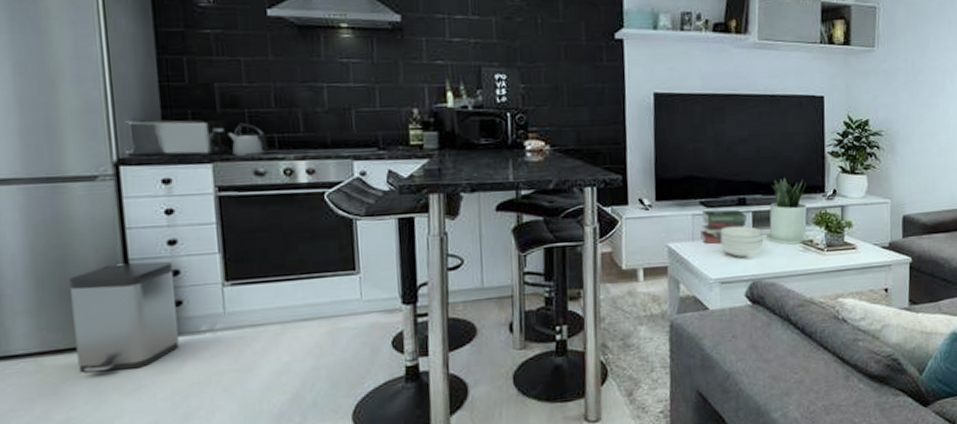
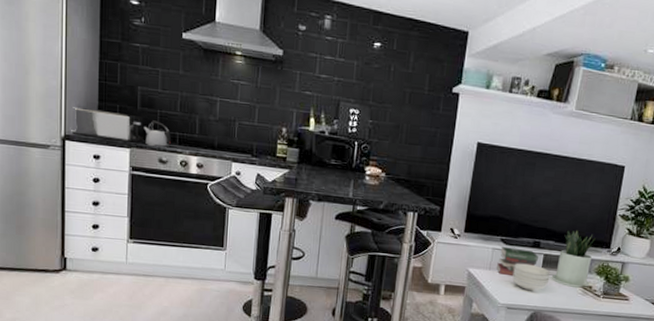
pedal bin: present [68,261,179,373] -> none [23,213,95,292]

